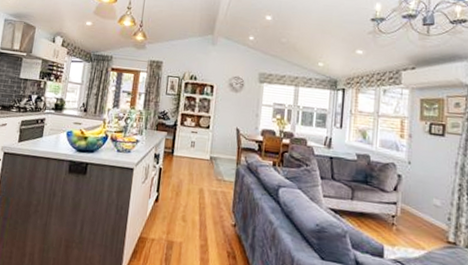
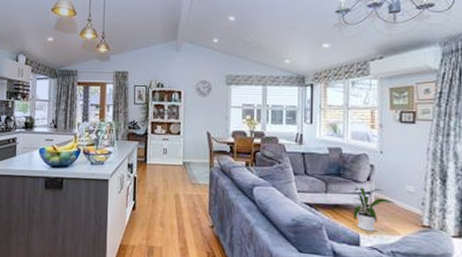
house plant: none [378,196,422,244] -> present [353,187,396,232]

